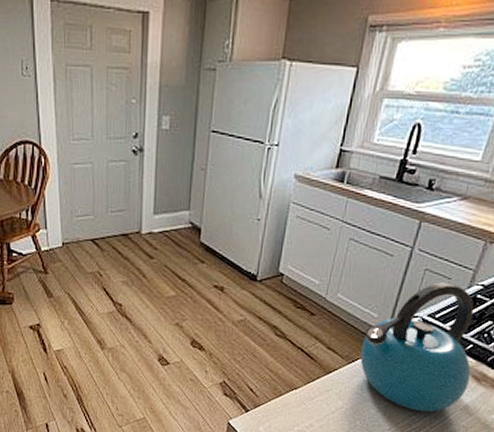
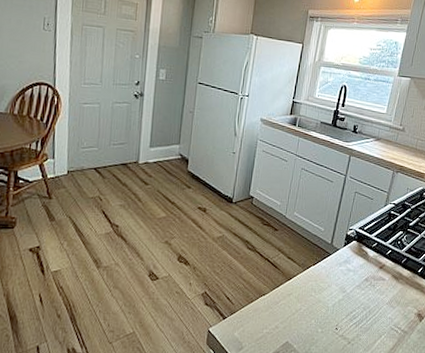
kettle: present [359,282,474,413] -> none [312,202,391,308]

